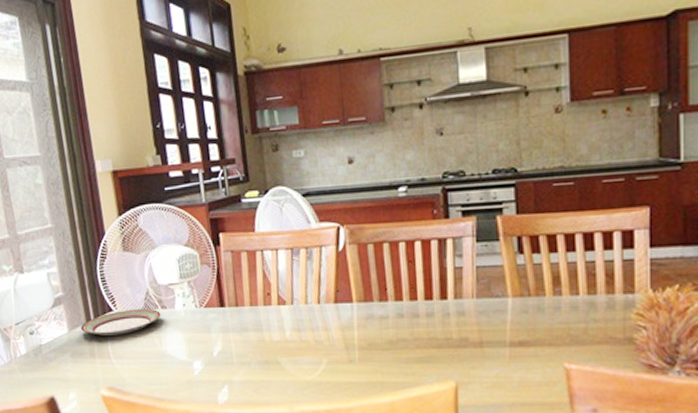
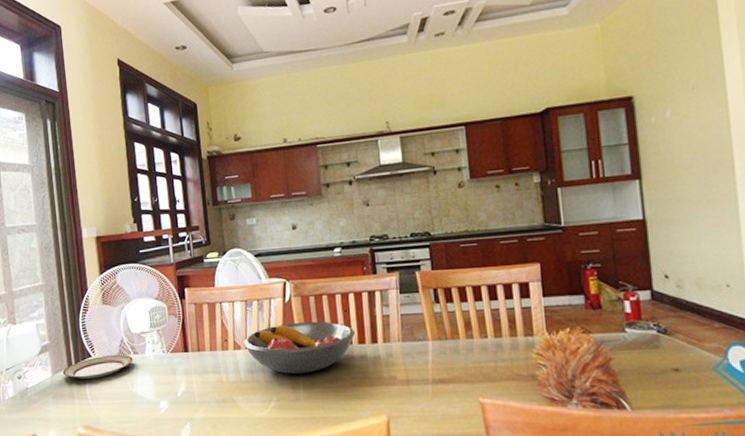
fruit bowl: none [289,273,420,333] -> present [243,321,355,374]

